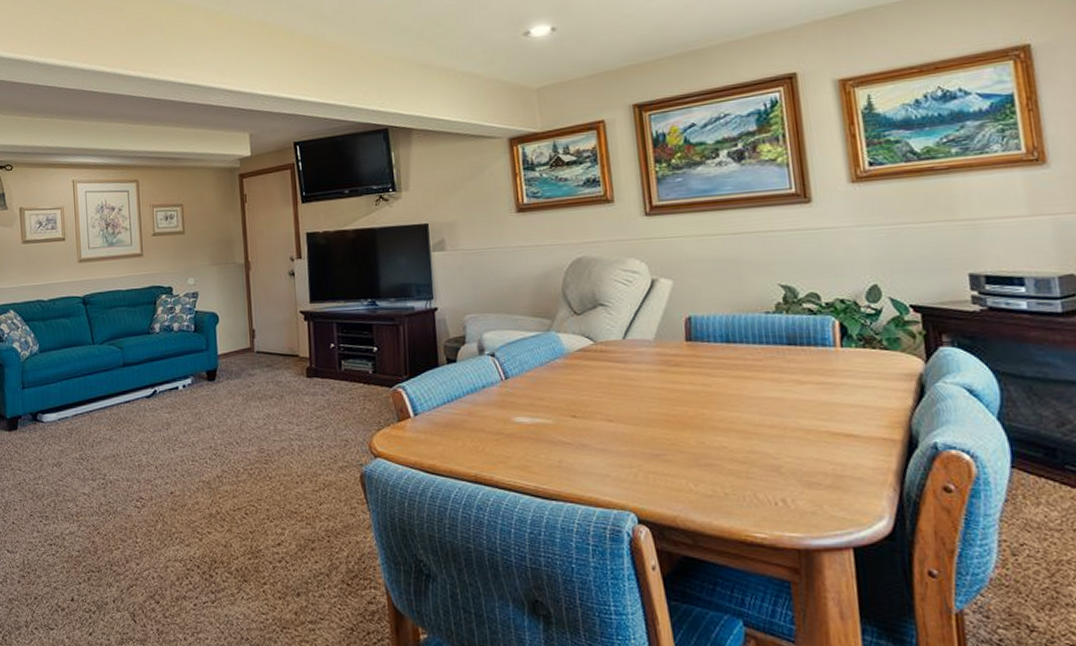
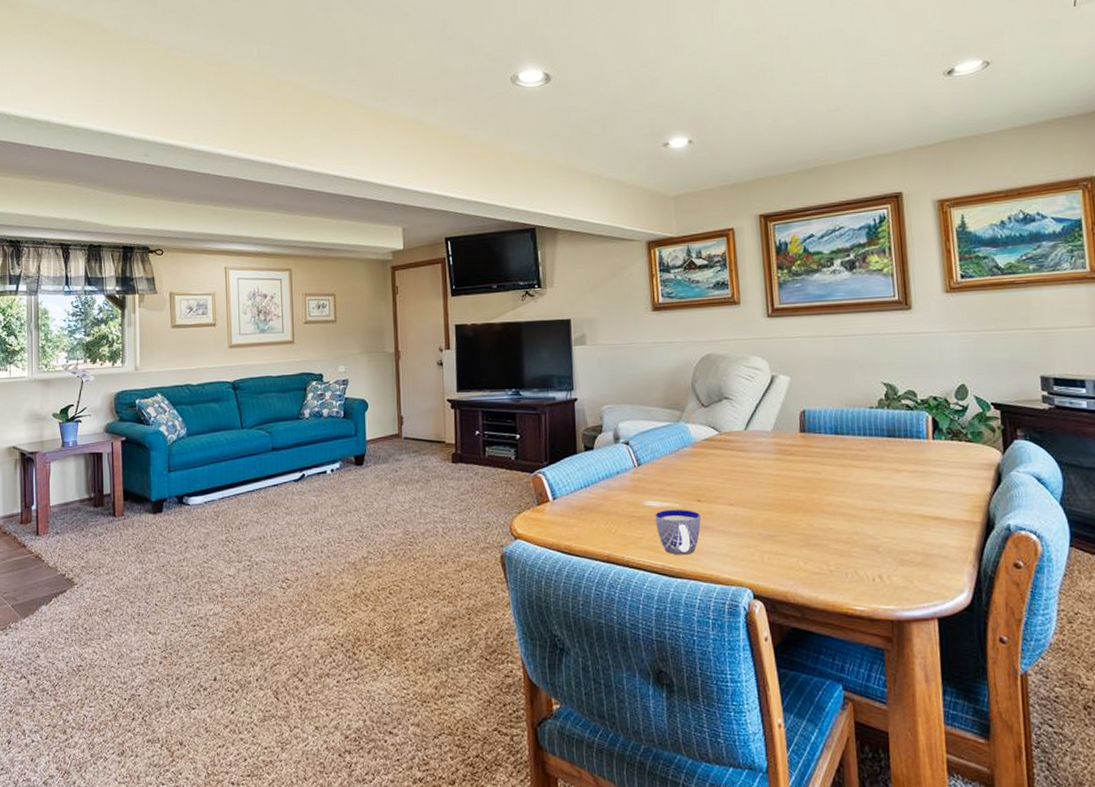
cup: none [525,425,577,475] -> present [655,509,701,555]

